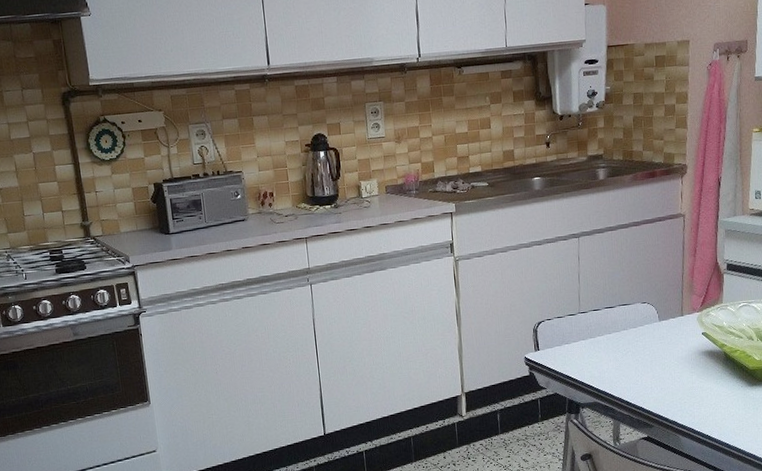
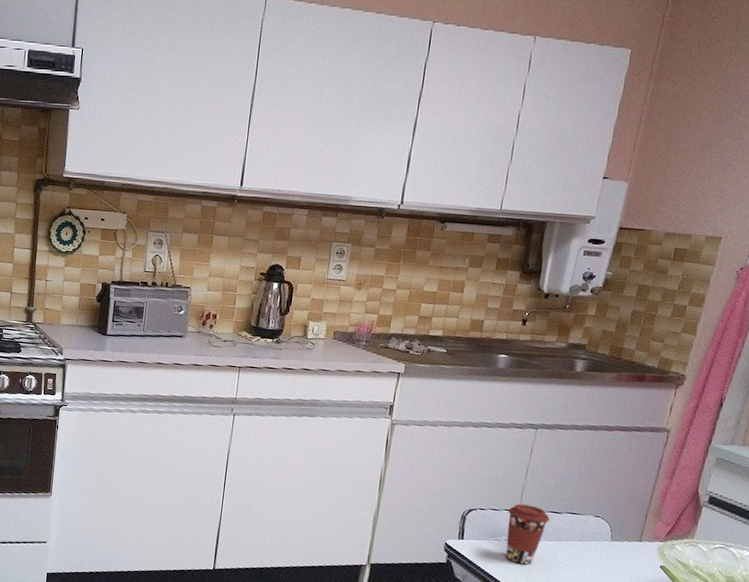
coffee cup: none [571,306,606,360] -> present [505,503,550,565]

